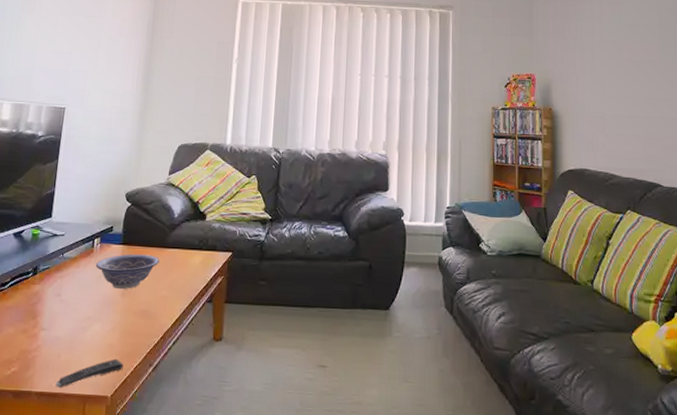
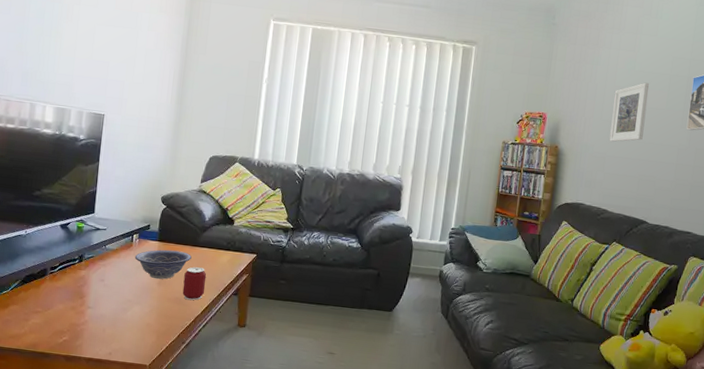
remote control: present [55,358,124,389] -> none [101,335,160,356]
can: none [149,272,177,313] -> present [182,267,207,301]
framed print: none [603,35,641,99] -> present [609,82,649,142]

